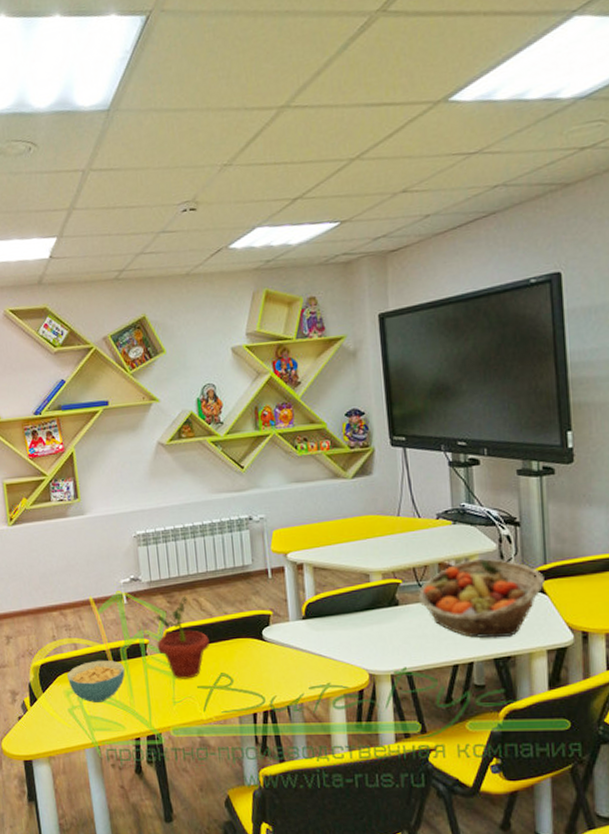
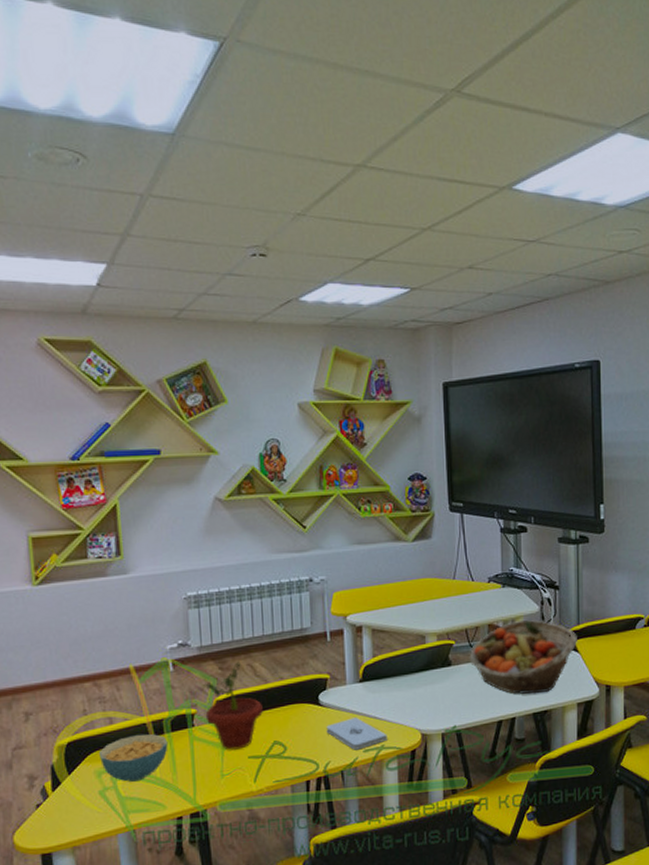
notepad: none [271,654,334,687] -> present [326,717,388,750]

